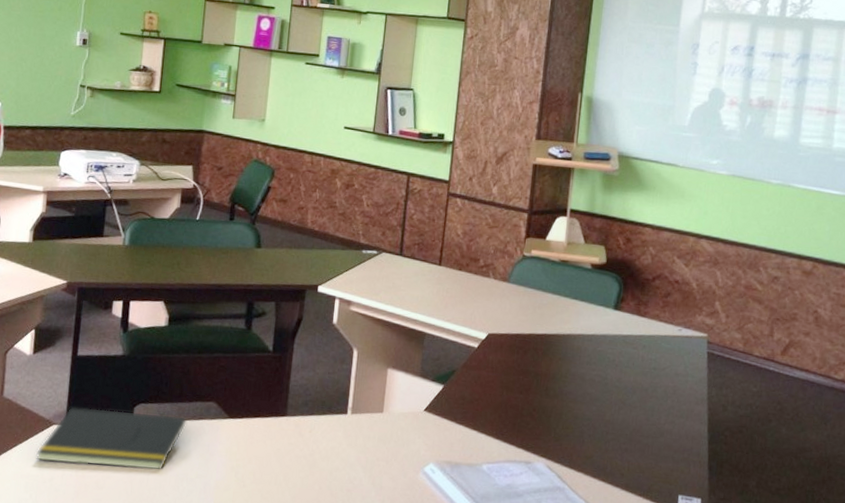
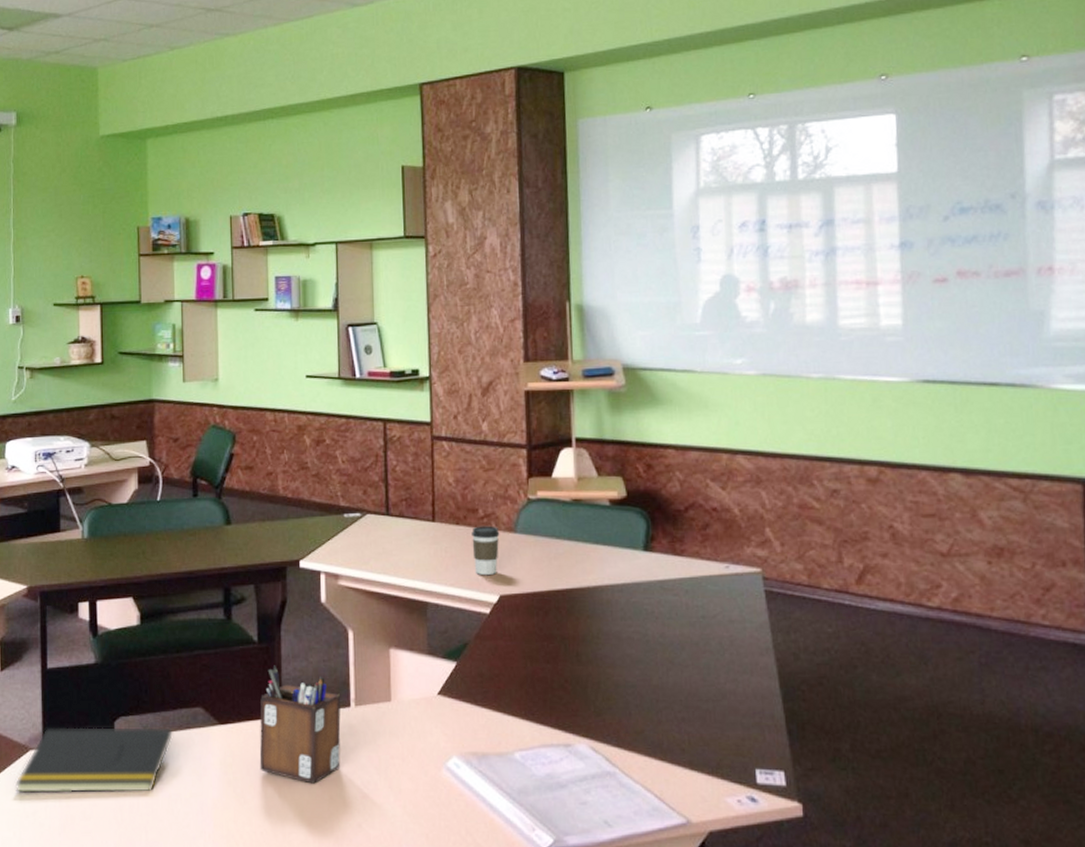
desk organizer: none [261,372,340,476] -> present [259,665,341,784]
coffee cup: none [469,273,495,316] -> present [472,525,500,575]

